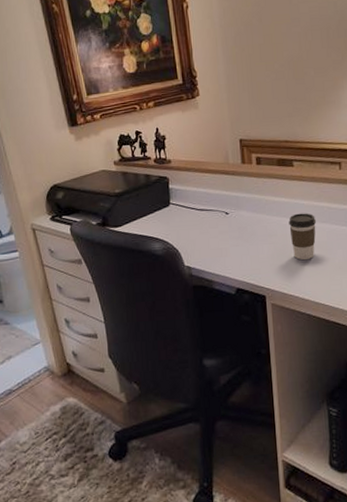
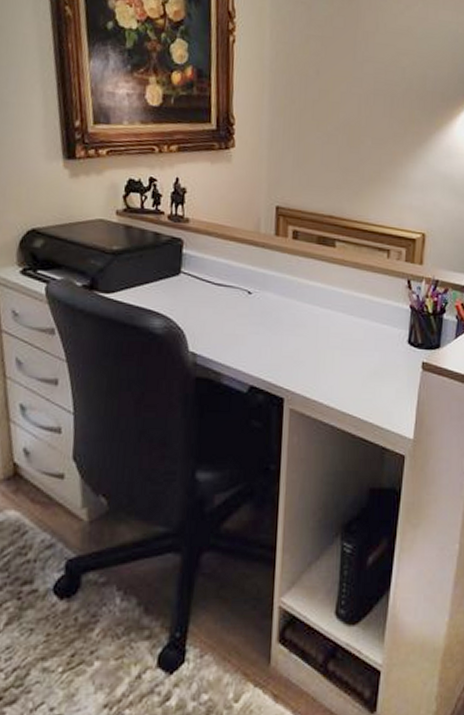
coffee cup: present [289,213,317,261] -> none [322,303,355,360]

